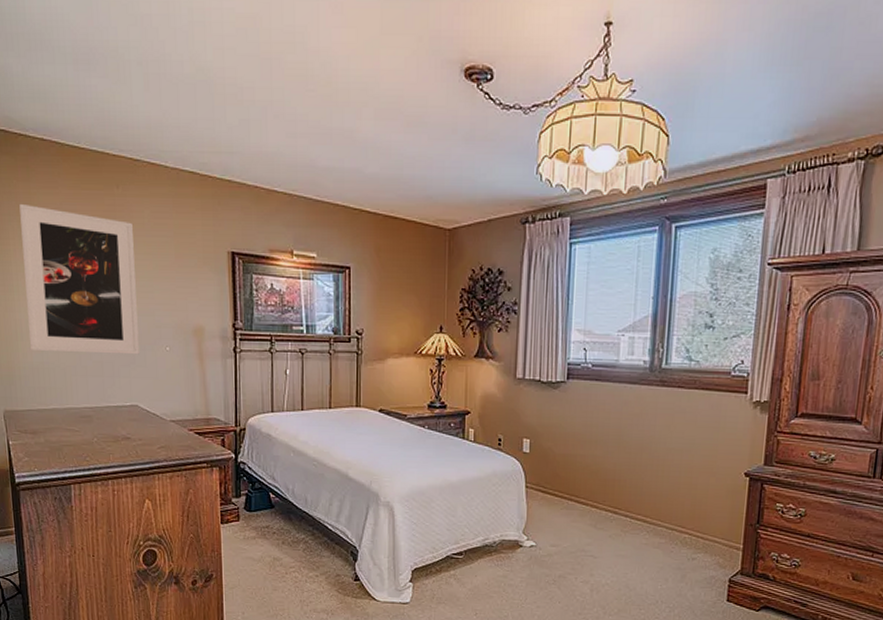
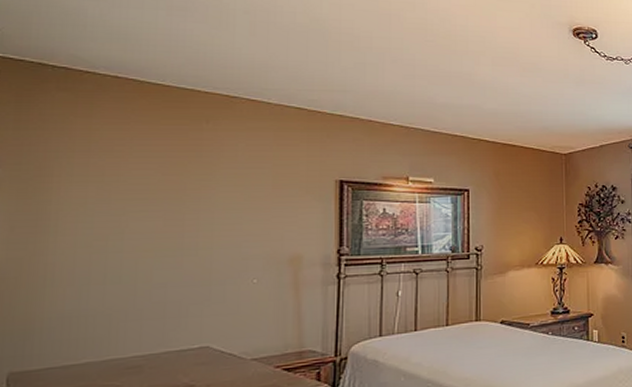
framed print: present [19,203,139,355] -> none [62,139,222,297]

